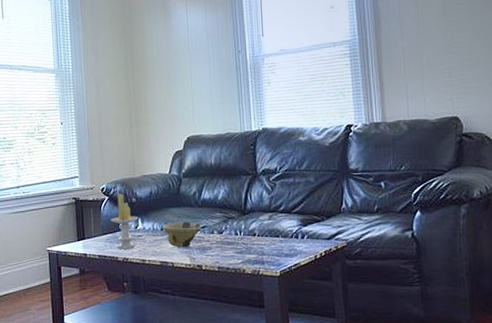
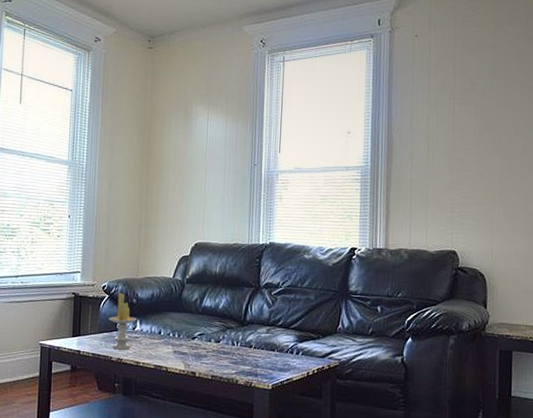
bowl: present [161,222,202,248] -> none [159,327,200,353]

